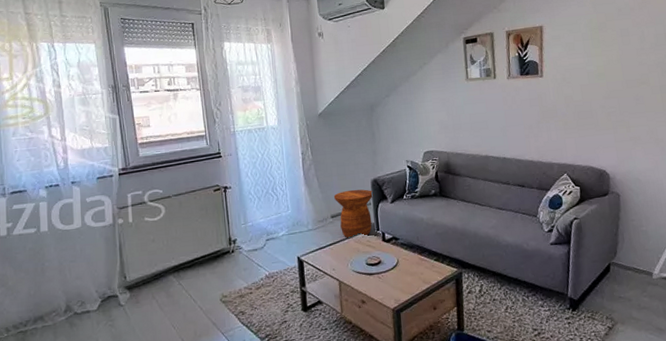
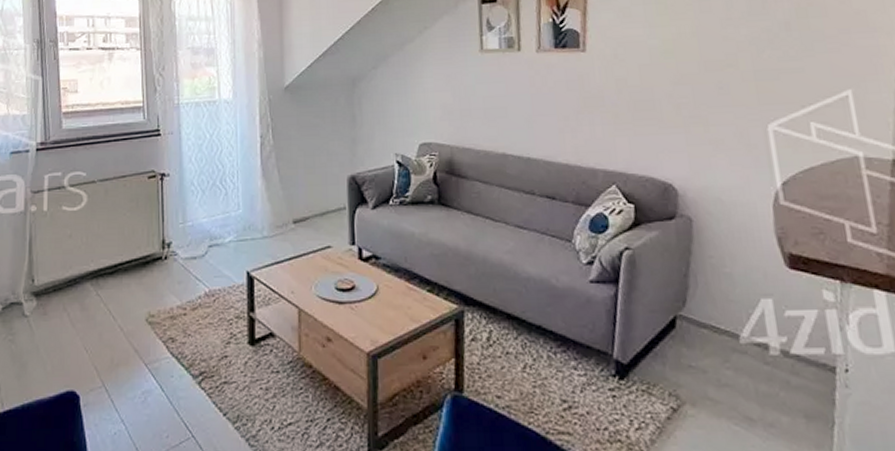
side table: present [333,189,374,239] -> none [298,187,350,253]

